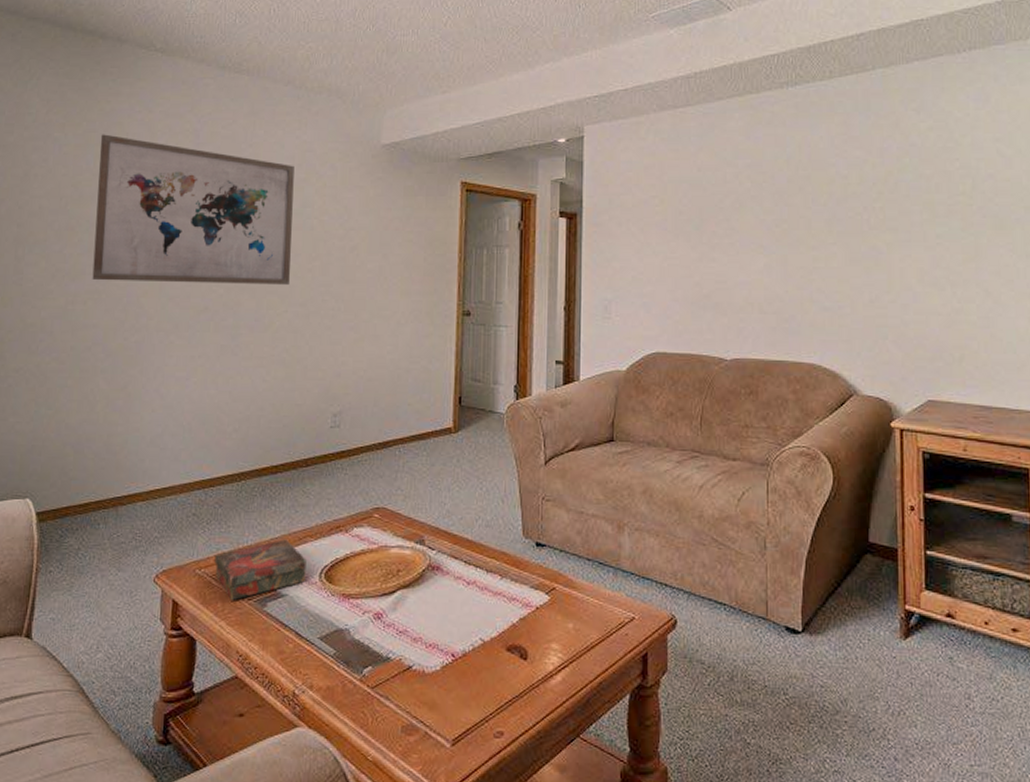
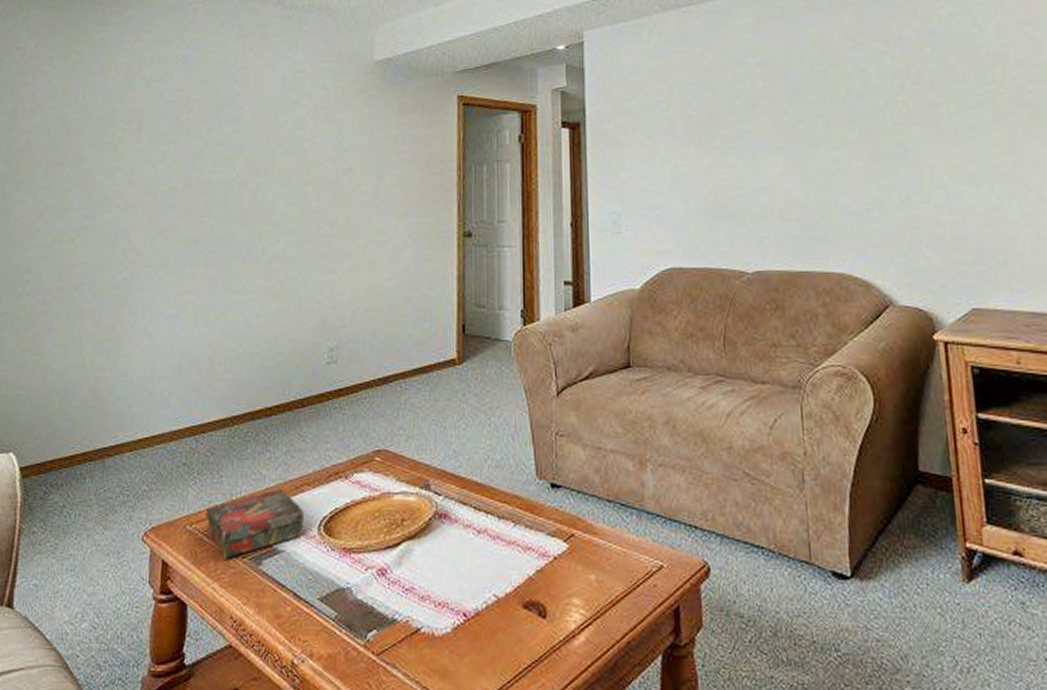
wall art: present [92,134,294,285] -> none [80,65,286,217]

